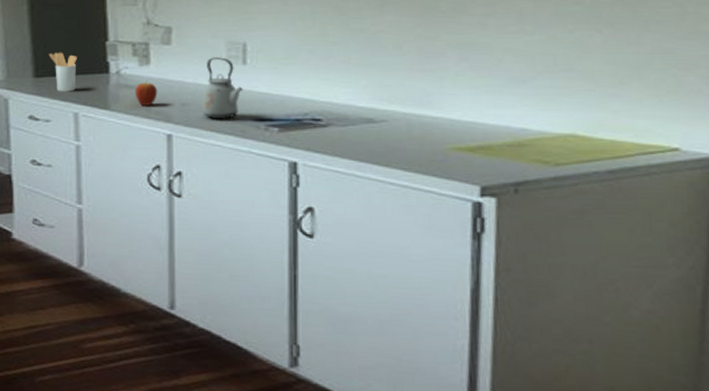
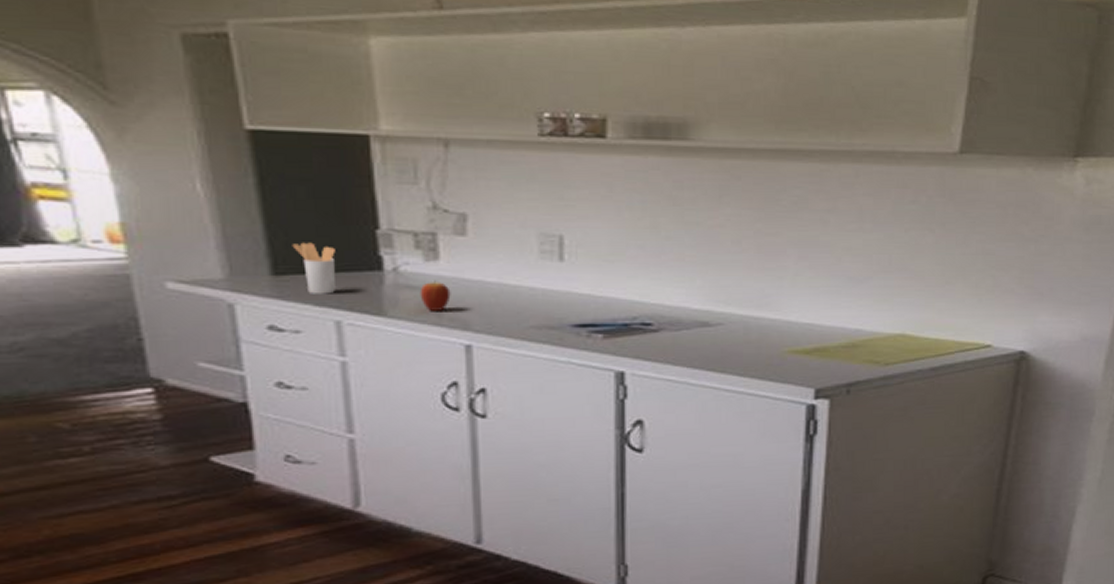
kettle: present [202,56,243,119] -> none [509,250,560,325]

